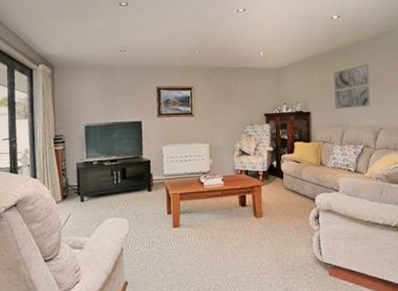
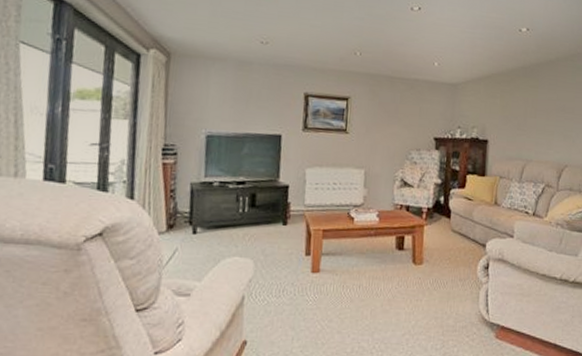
wall art: present [334,64,371,110] -> none [516,88,558,140]

